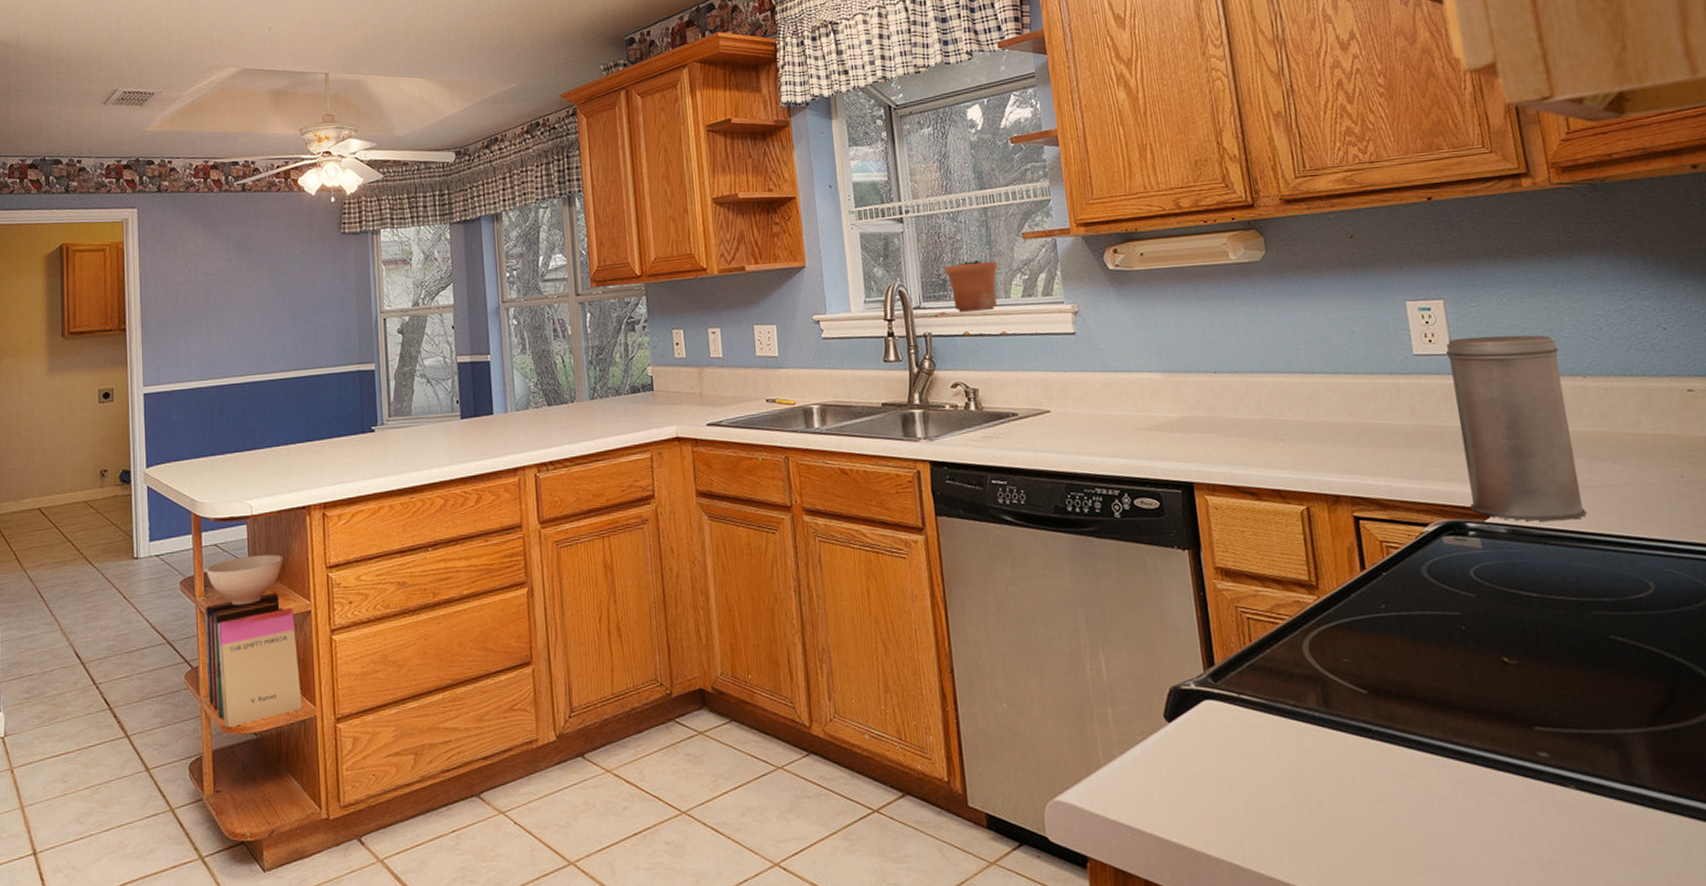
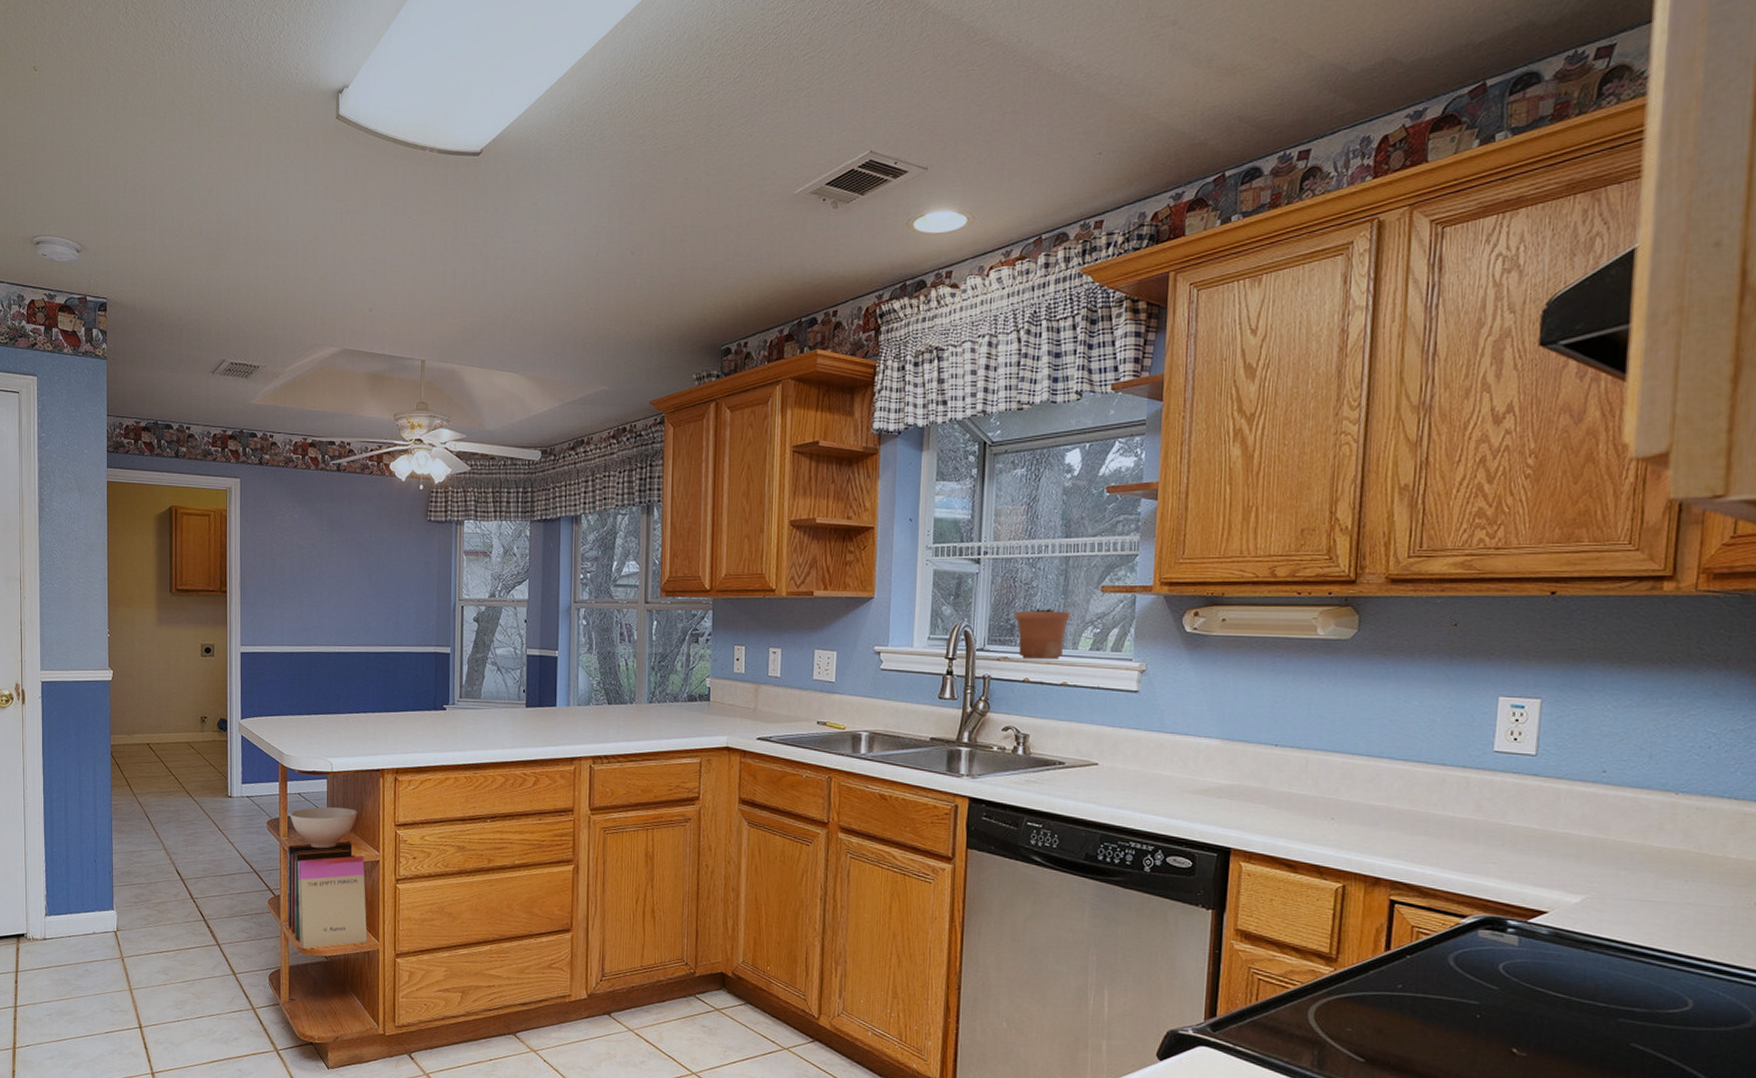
canister: present [1445,335,1587,522] -> none [1516,739,1655,931]

